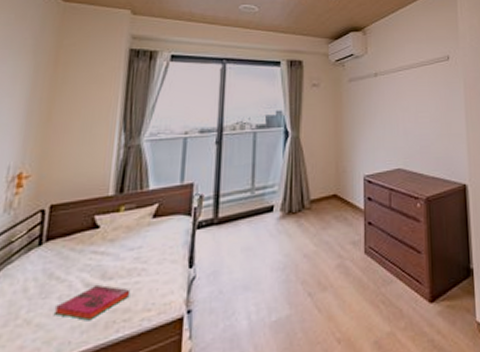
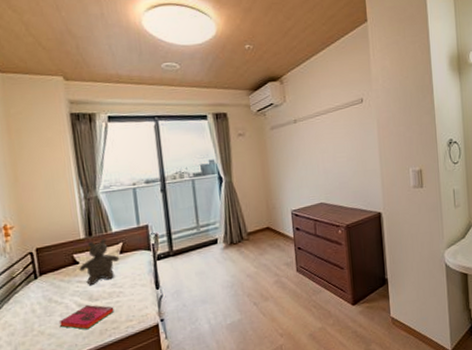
teddy bear: none [97,197,150,259] -> present [79,238,119,286]

